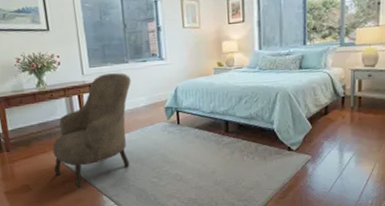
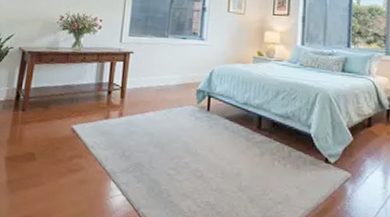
armchair: present [52,73,131,189] -> none [66,45,168,168]

